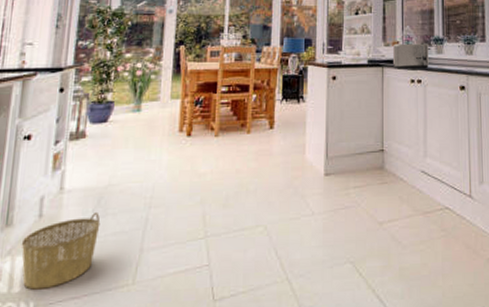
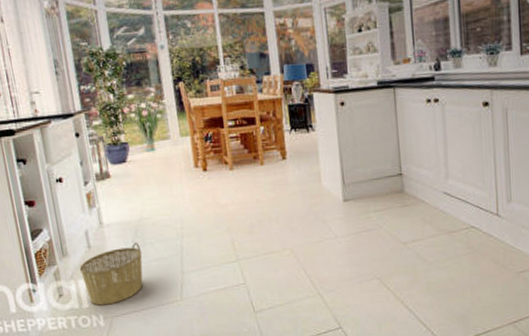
toaster: present [392,43,431,69] -> none [403,57,448,89]

